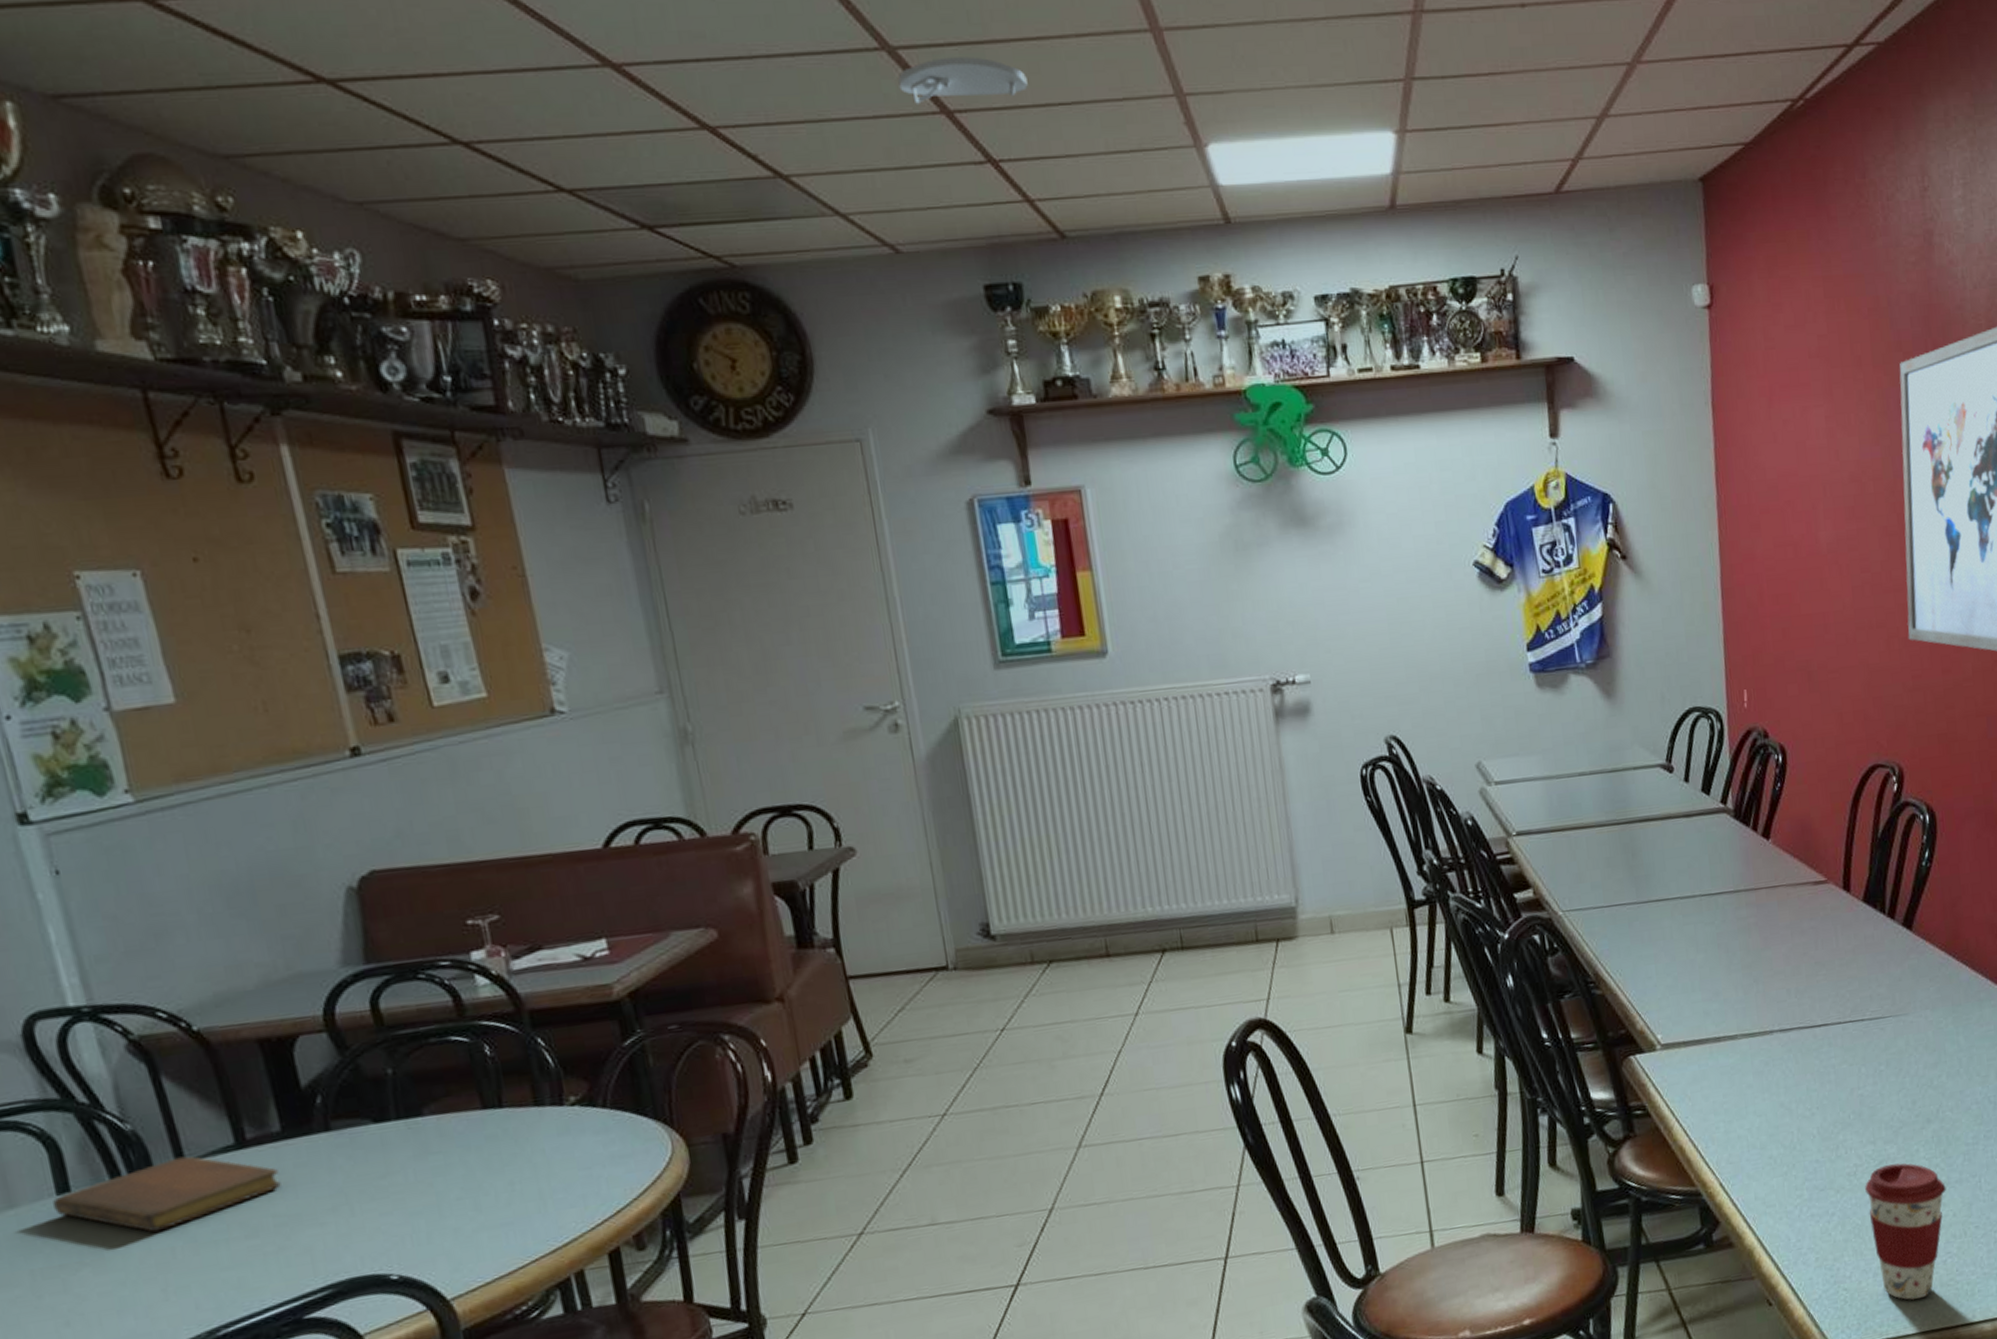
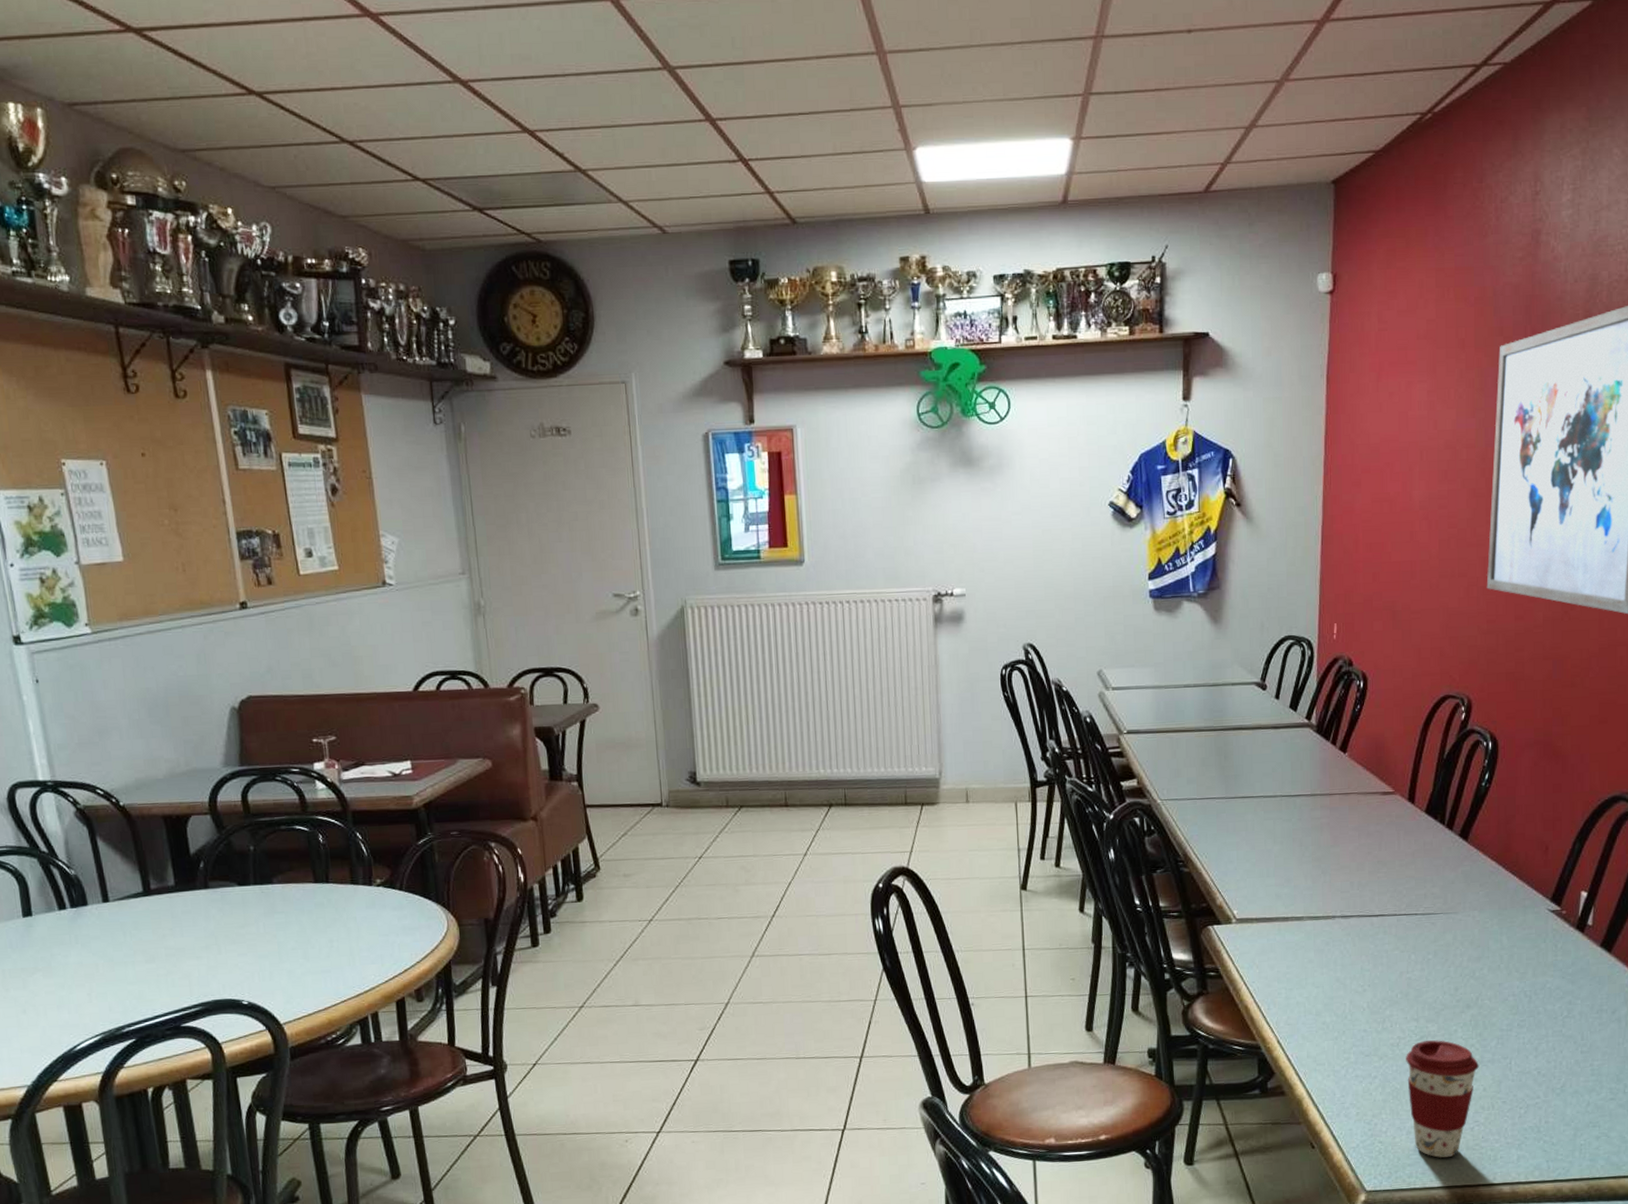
notebook: present [53,1156,281,1233] -> none [20,897,172,951]
smoke detector: present [898,57,1028,104] -> none [675,75,776,113]

